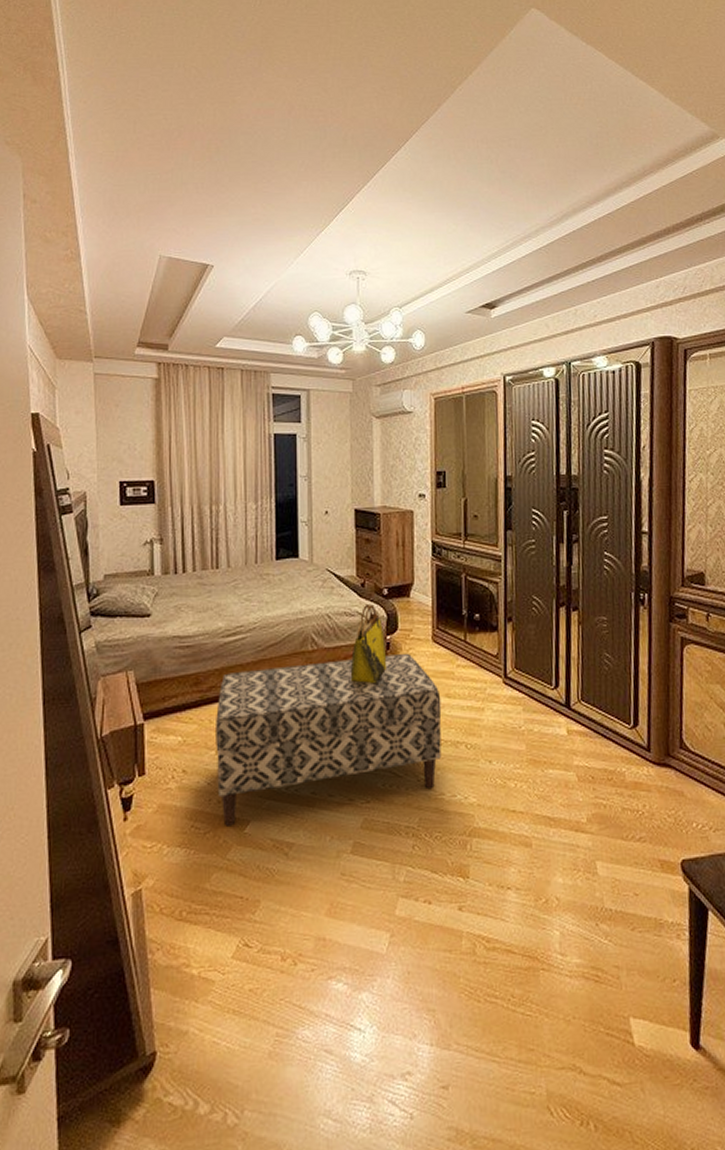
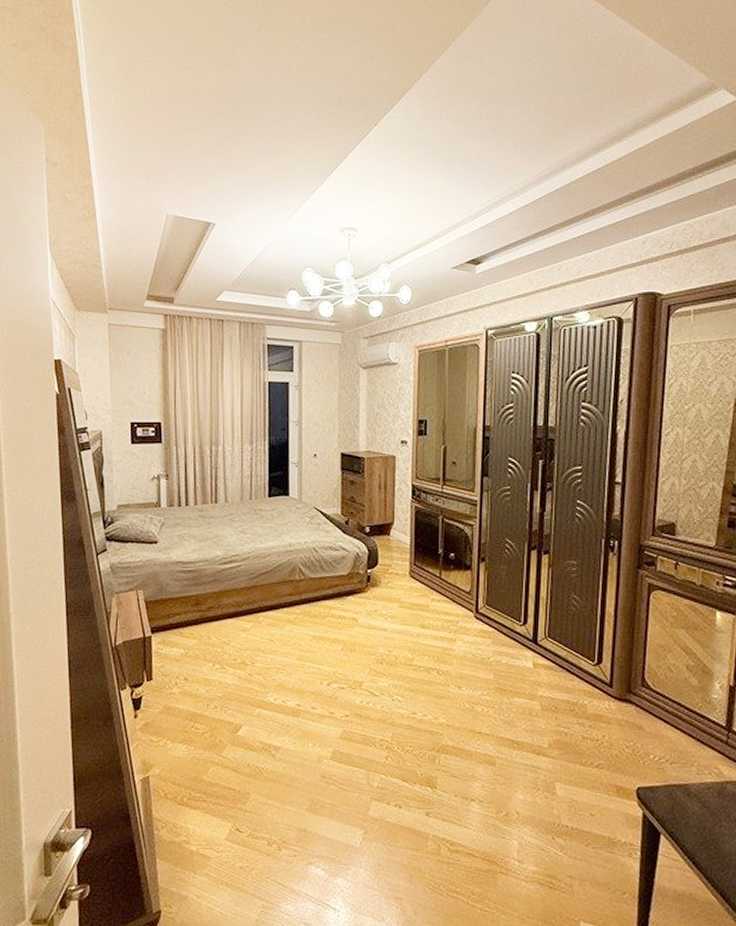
bench: present [216,653,442,826] -> none [213,586,416,729]
tote bag: present [350,603,387,684] -> none [333,539,367,613]

